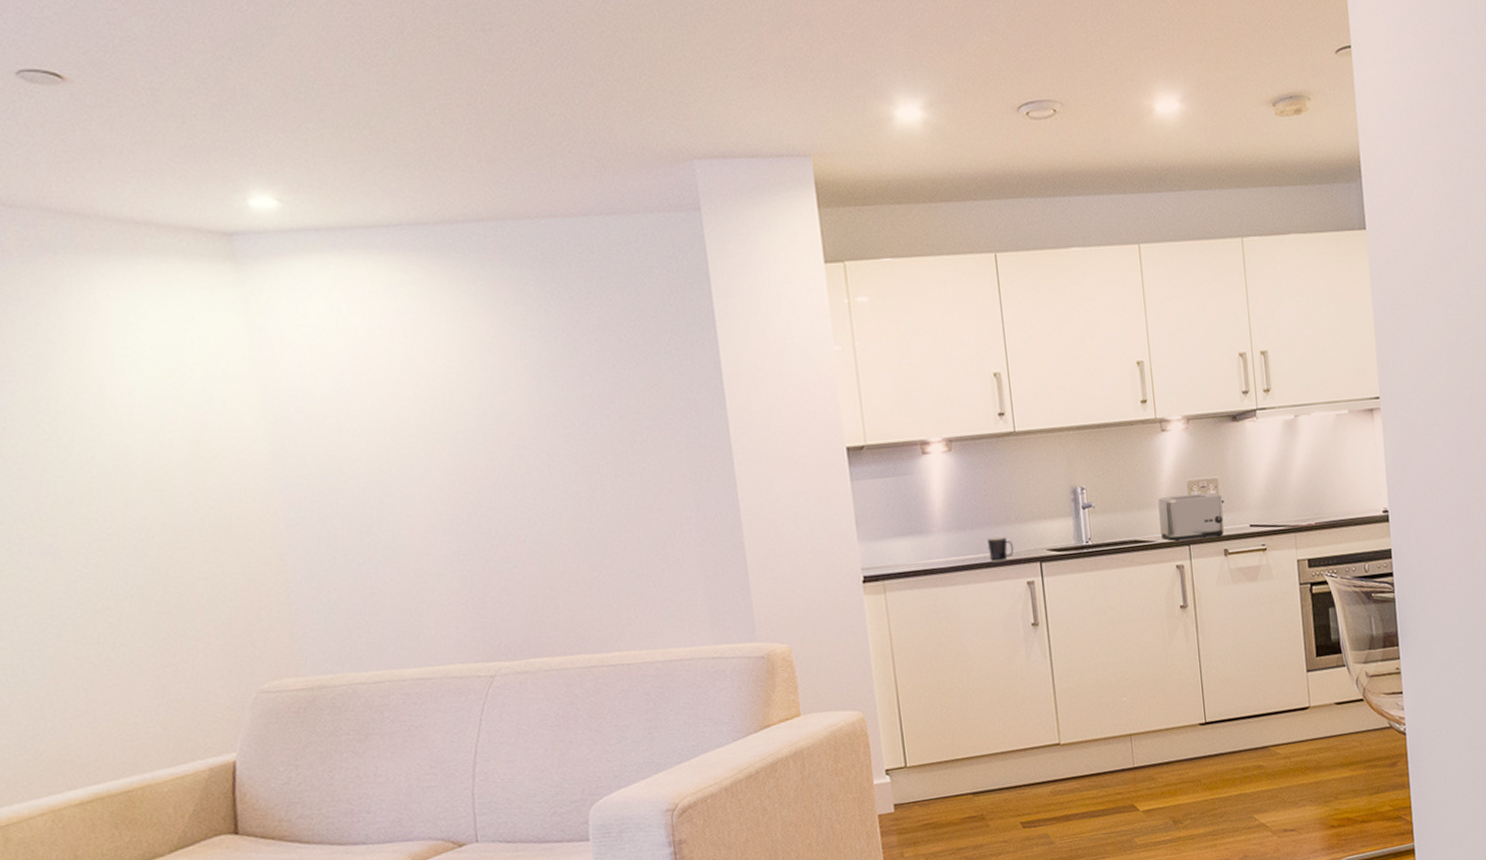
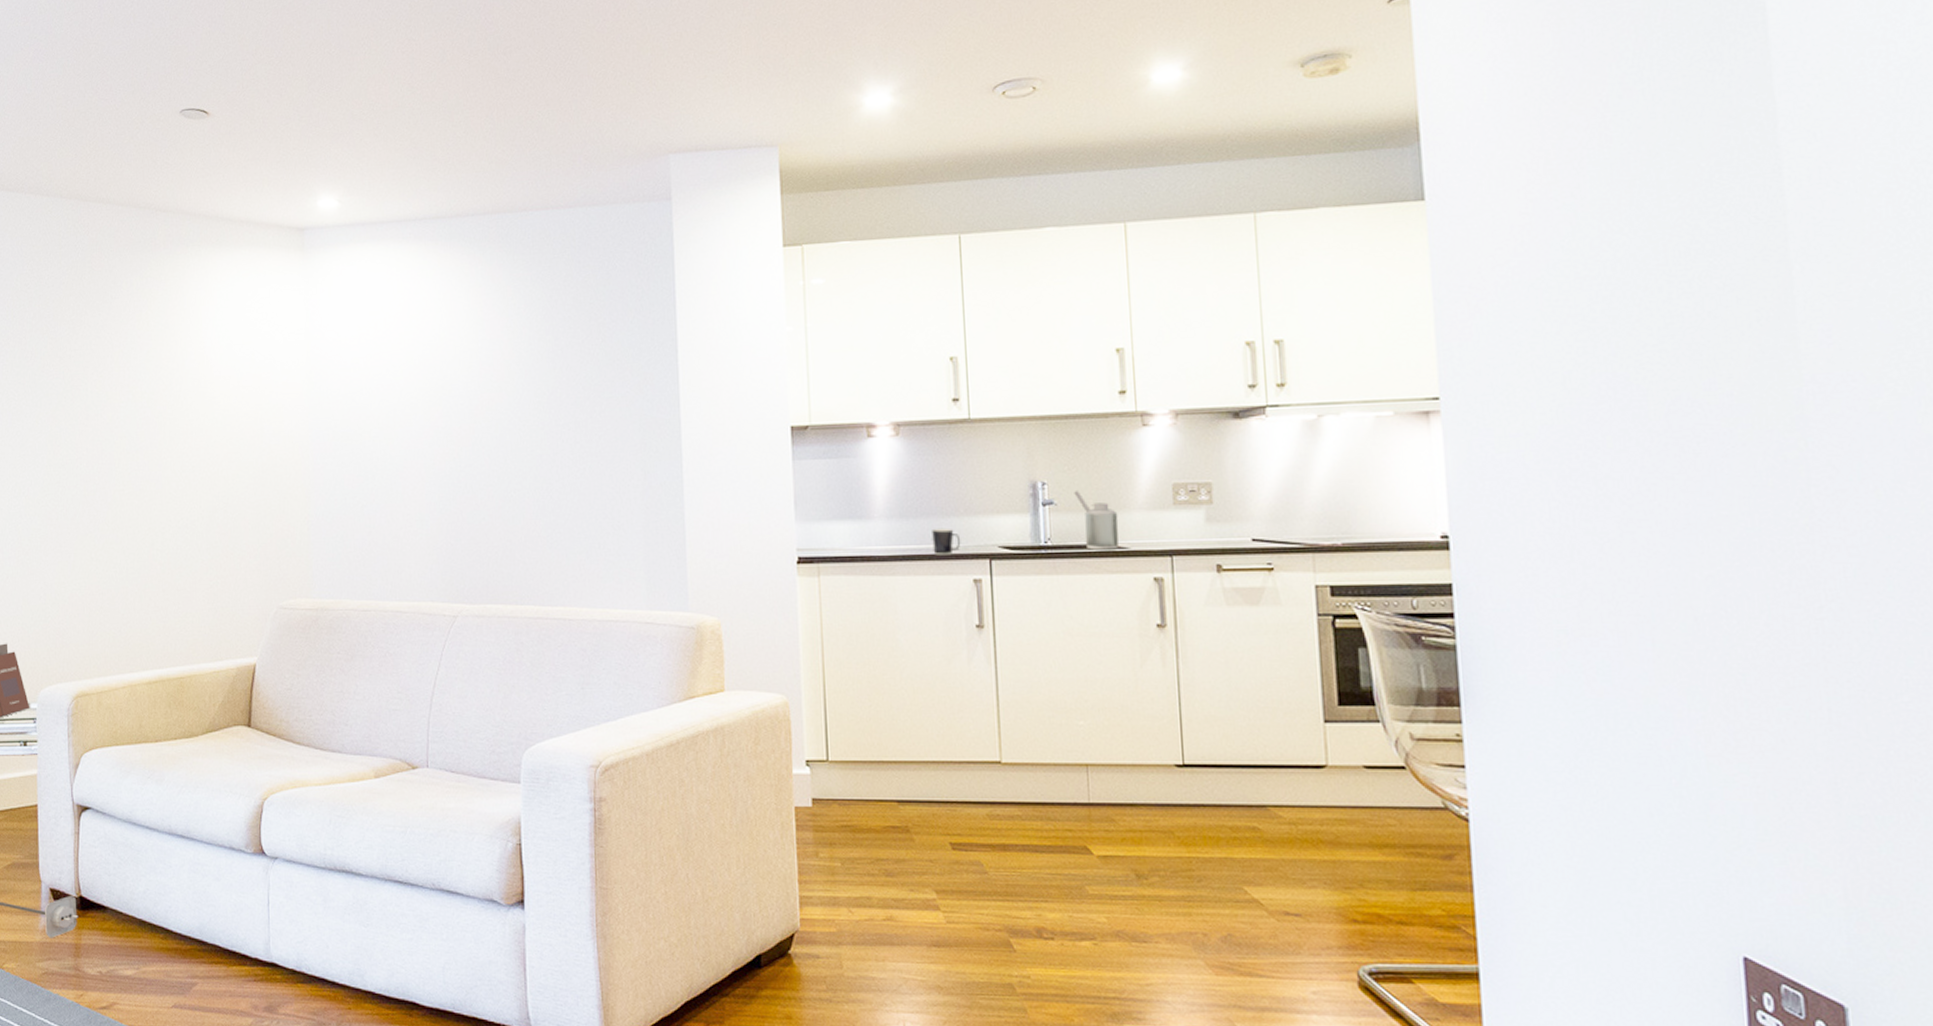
soap dispenser: none [1108,493,1147,547] -> present [1074,491,1119,551]
toaster: present [1158,492,1225,542] -> none [1134,498,1220,551]

